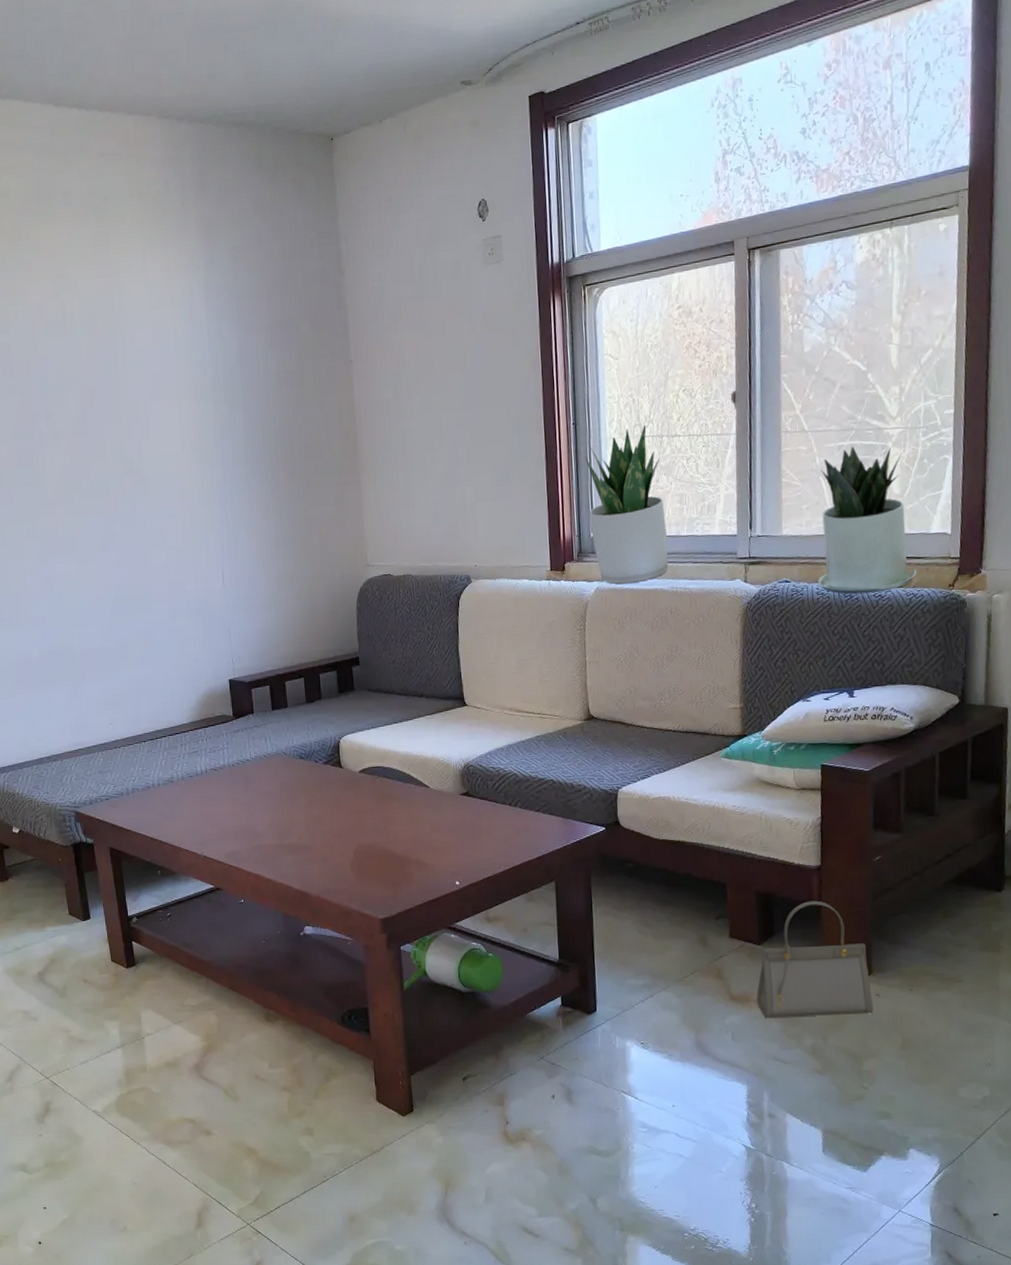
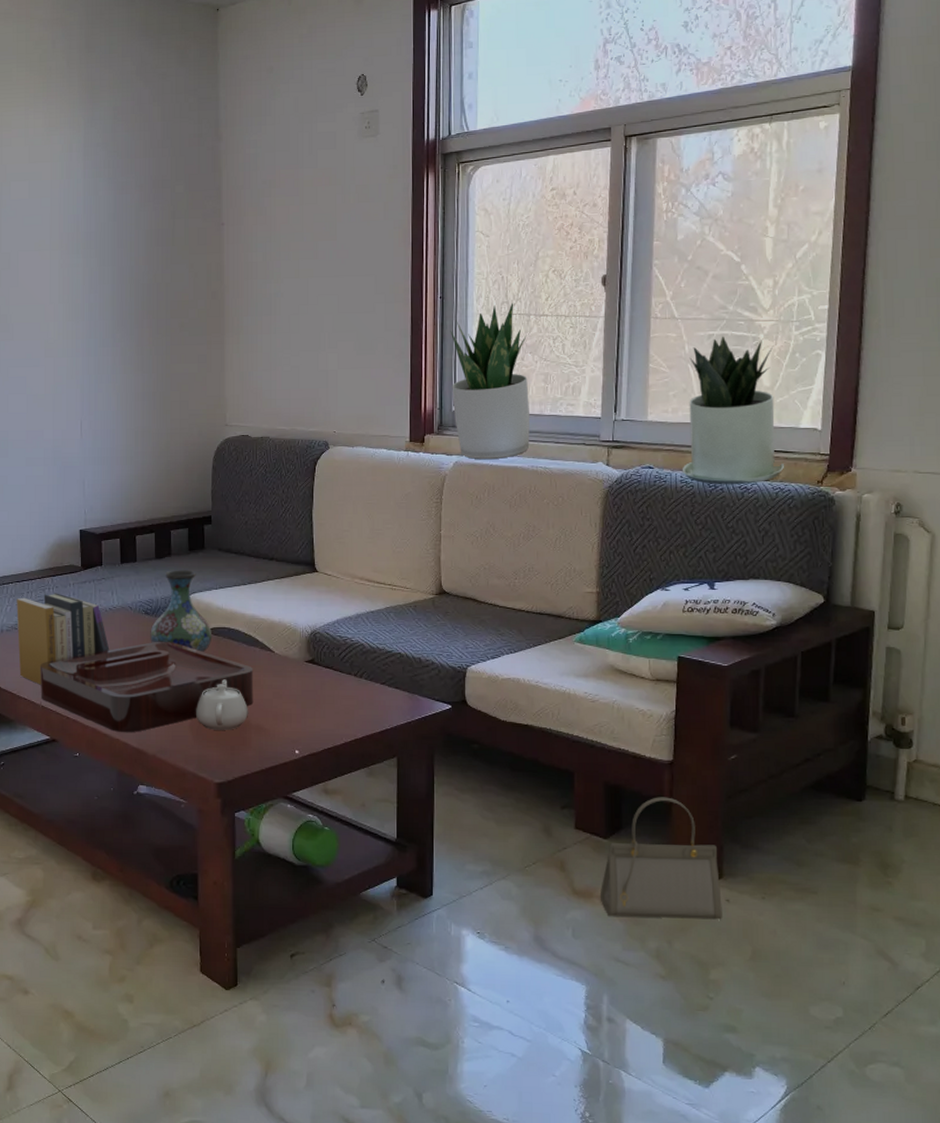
books: none [171,743,267,836] -> present [16,593,110,685]
decorative tray: none [198,784,412,877] -> present [39,641,254,733]
vase: none [306,712,367,793] -> present [150,570,211,653]
teapot: none [355,817,408,868] -> present [195,679,249,730]

